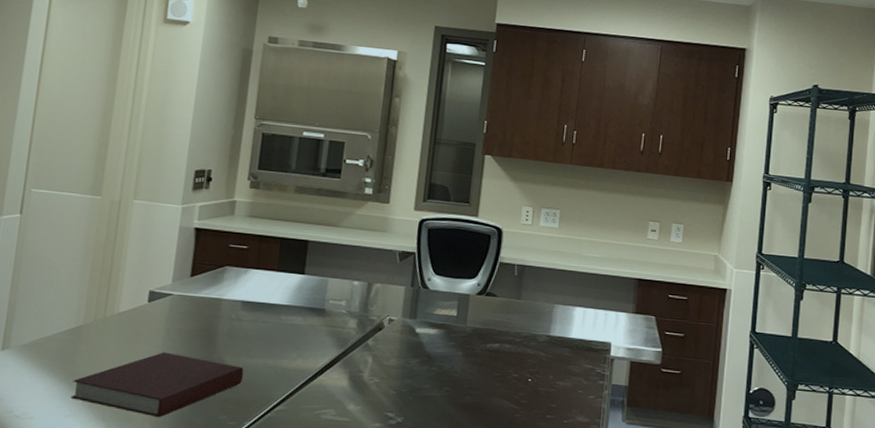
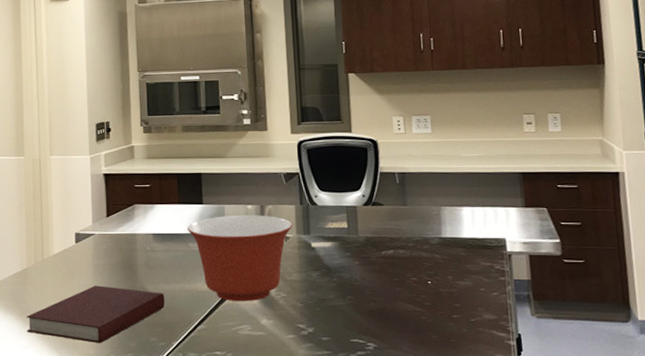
mixing bowl: none [282,289,399,385] -> present [187,215,293,302]

